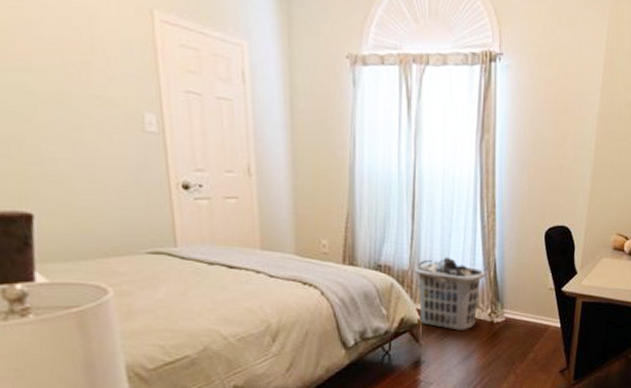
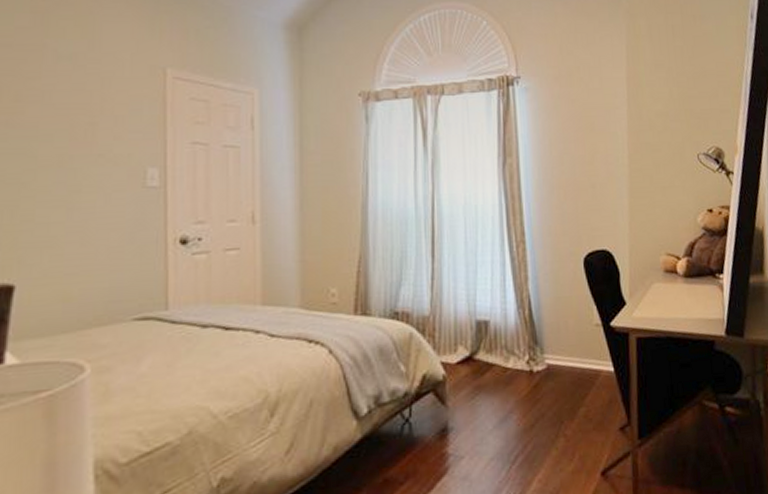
clothes hamper: present [413,257,485,330] -> none [435,296,519,385]

